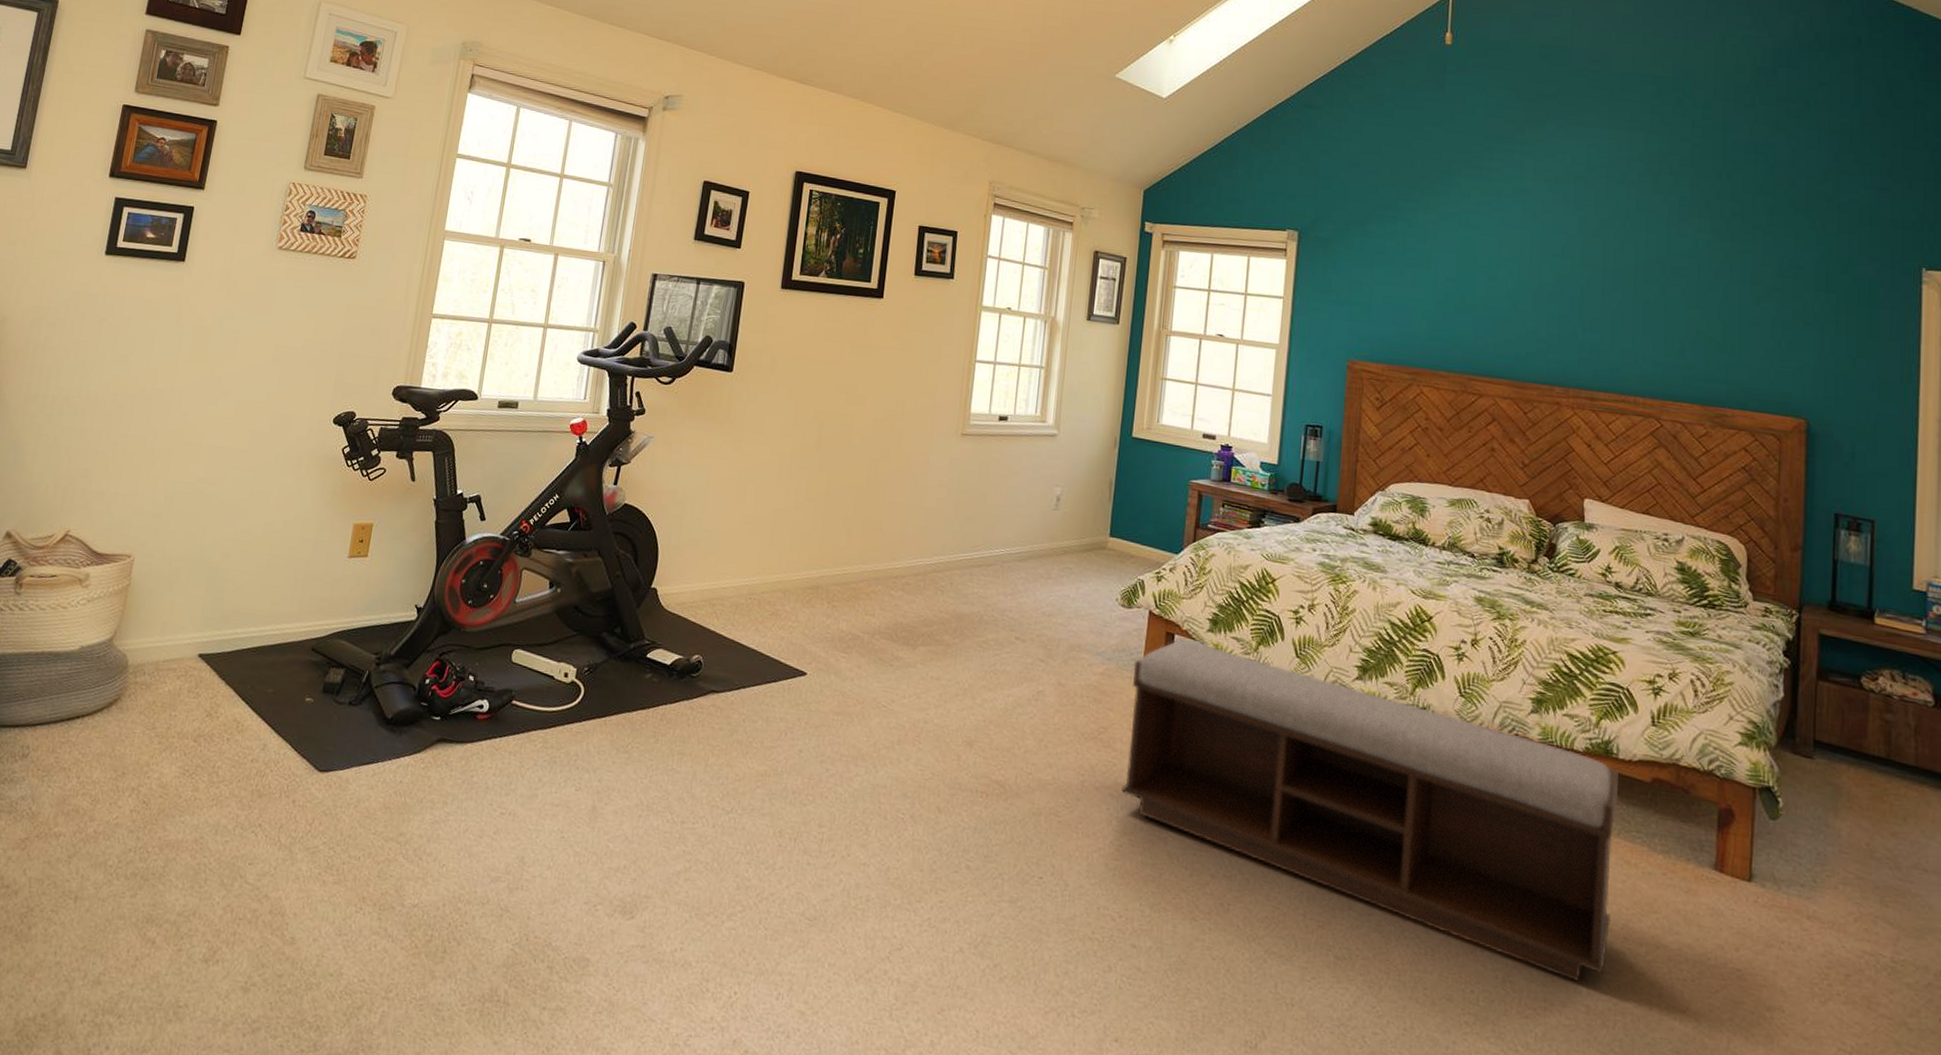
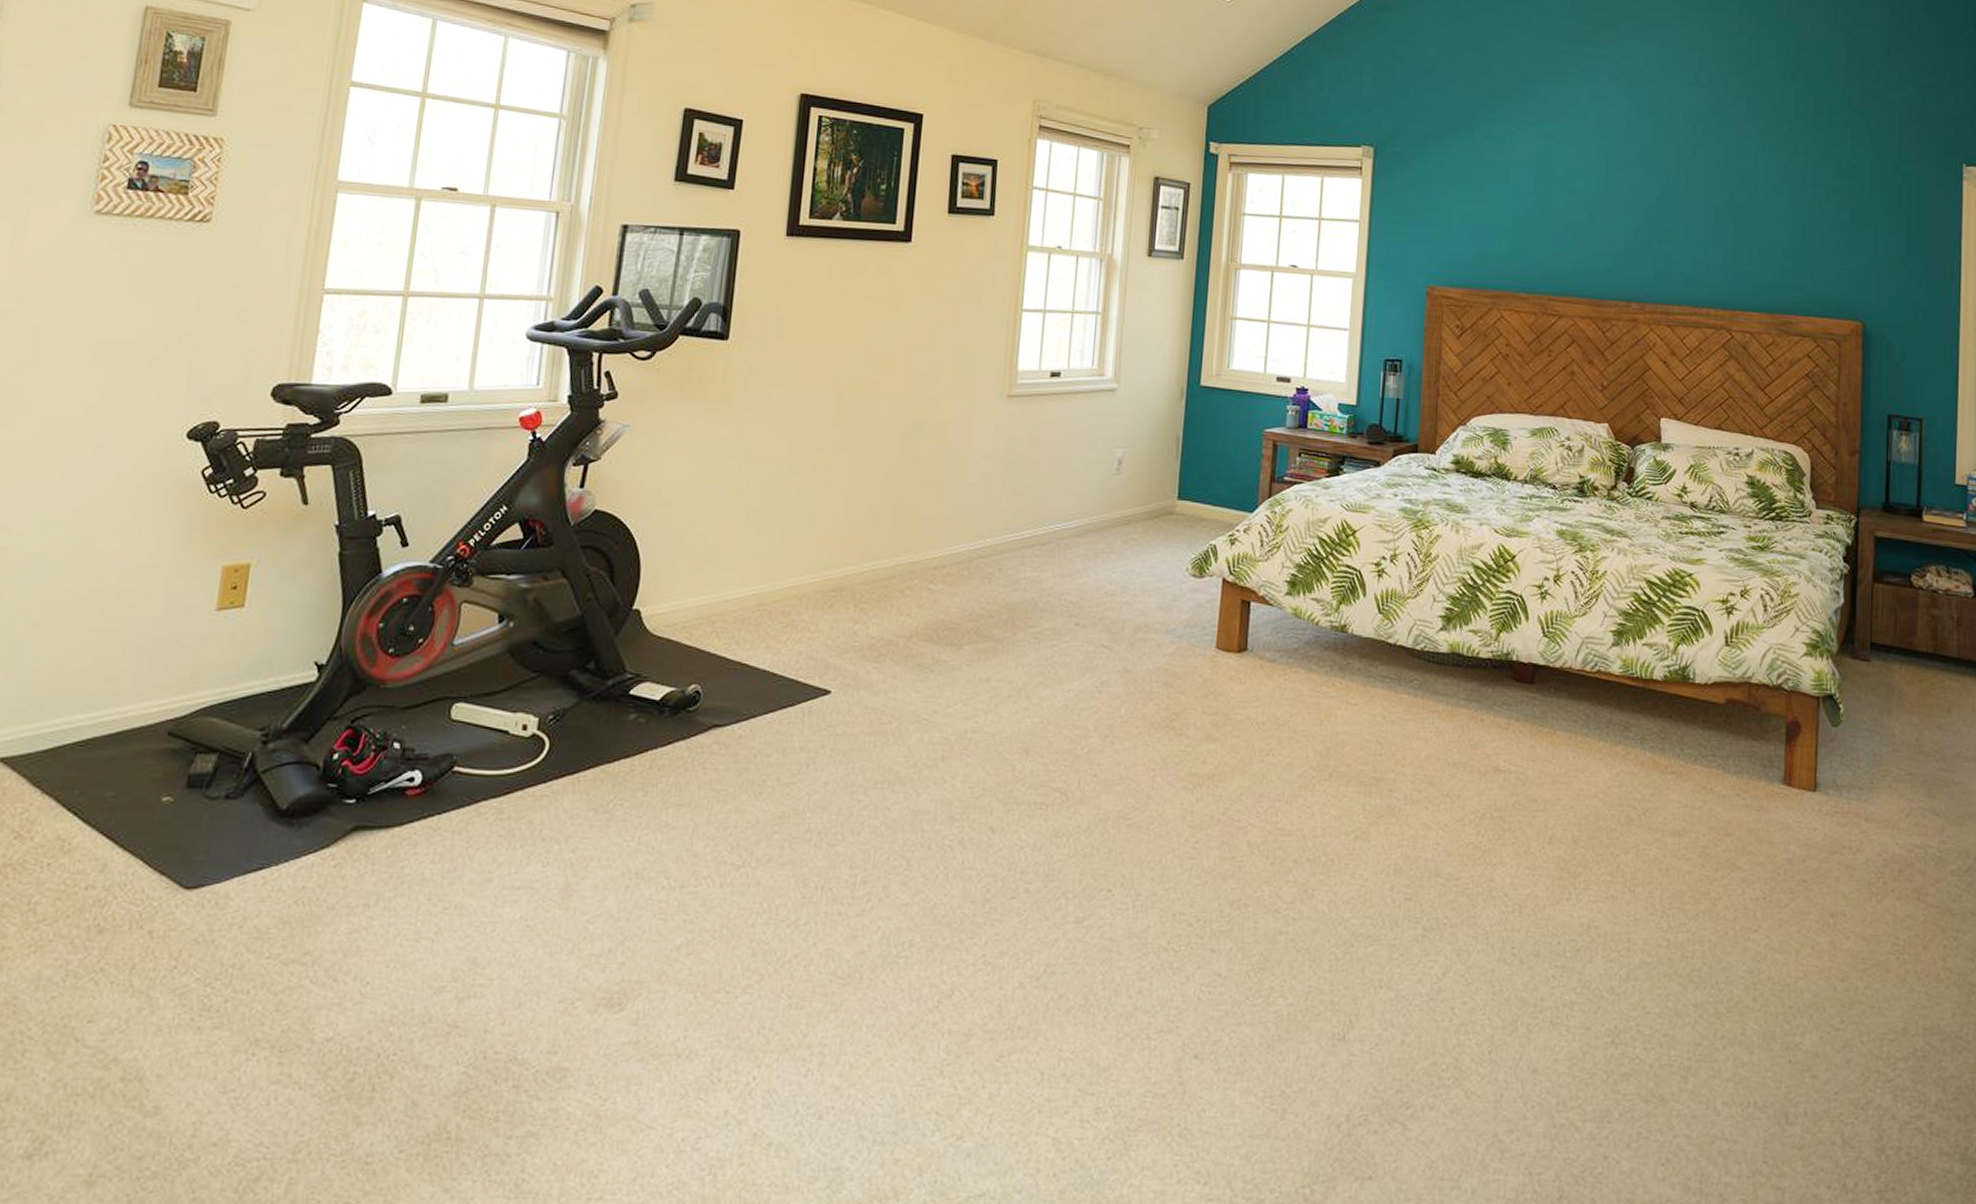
bench: present [1122,640,1619,983] -> none [1197,608,1696,918]

